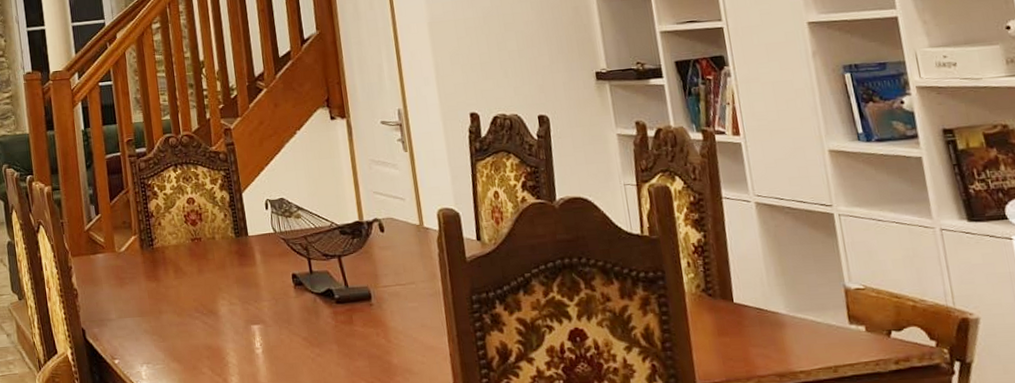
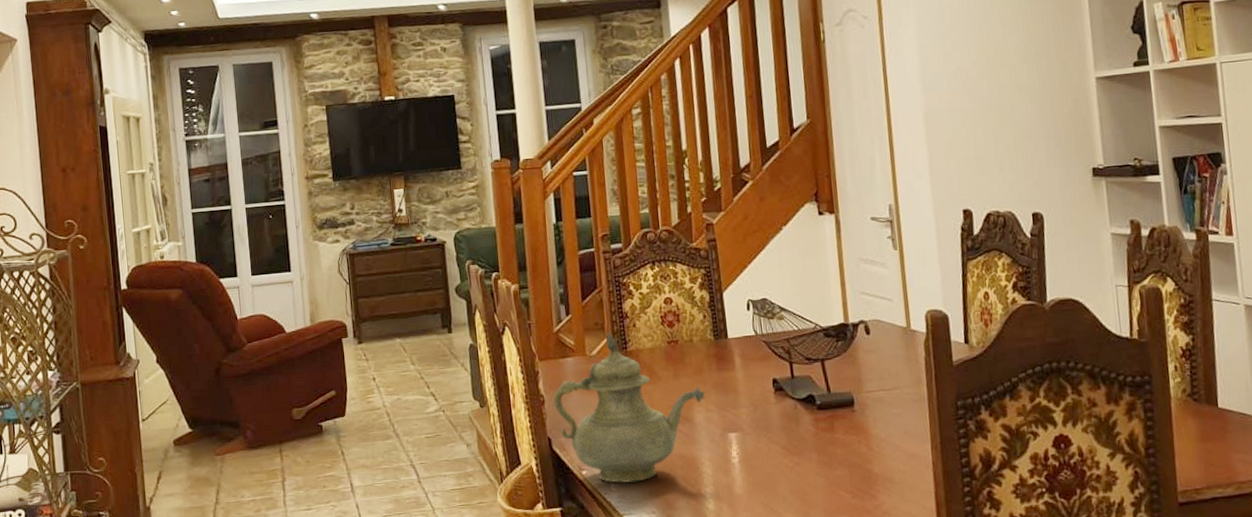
teapot: none [85,231,229,372] -> present [553,333,706,484]

